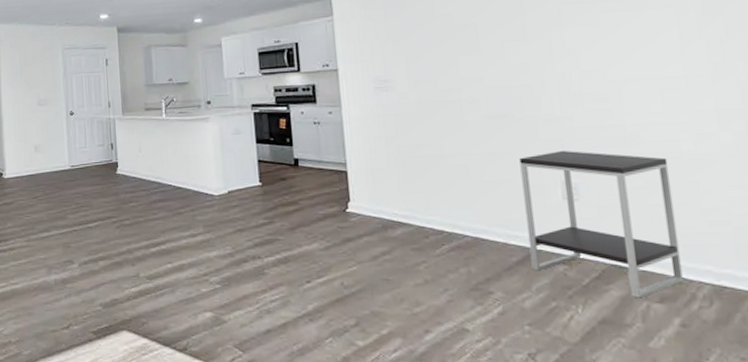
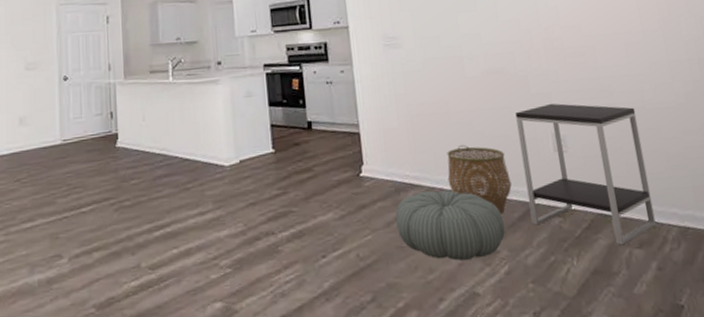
pouf: none [382,229,501,297] -> present [395,190,506,261]
basket: none [439,187,511,257] -> present [447,144,512,214]

